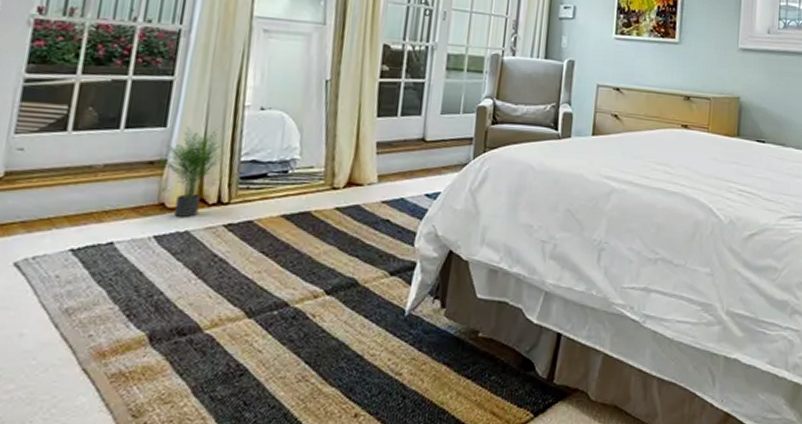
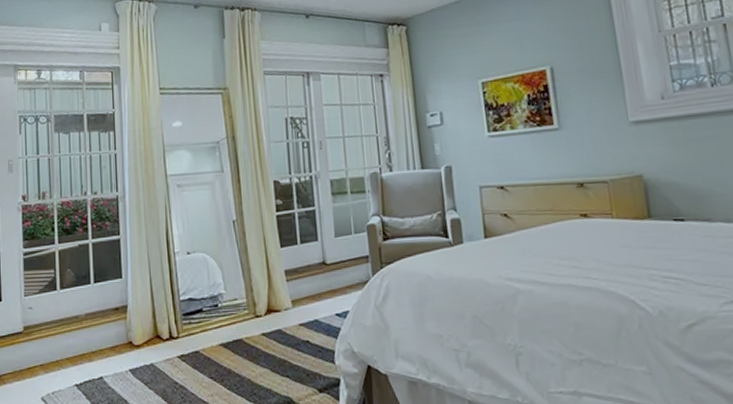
potted plant: present [160,126,224,217] -> none [122,272,167,352]

